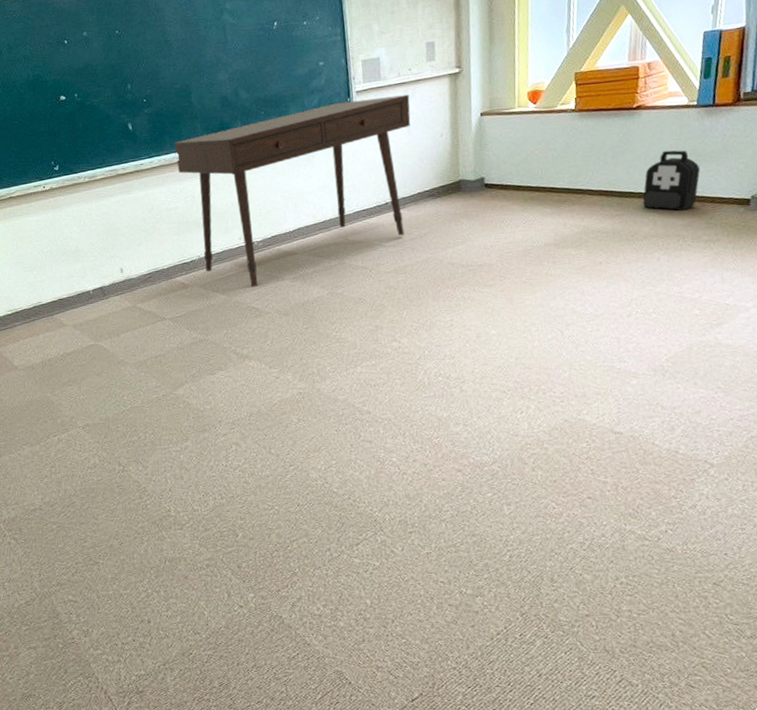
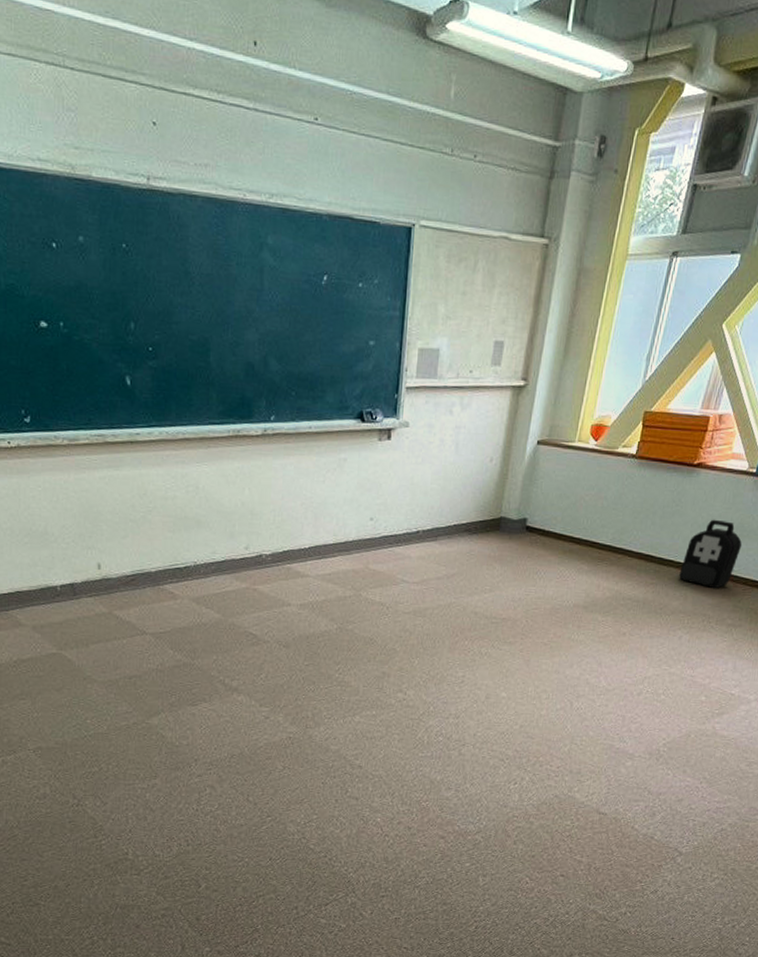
desk: present [173,94,411,287] -> none [180,397,465,609]

